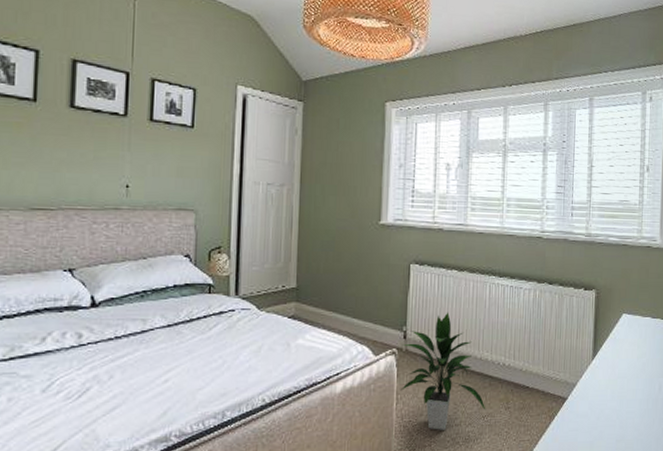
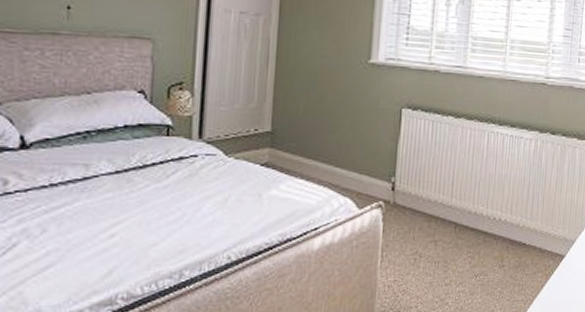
indoor plant: present [400,312,486,430] -> none [386,162,479,290]

